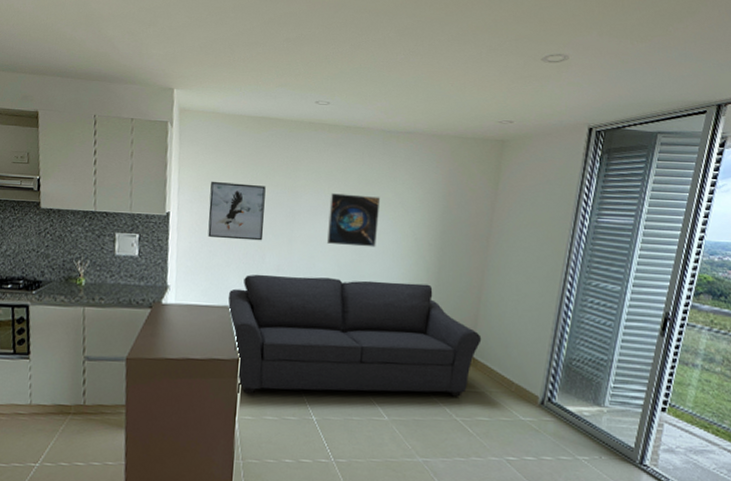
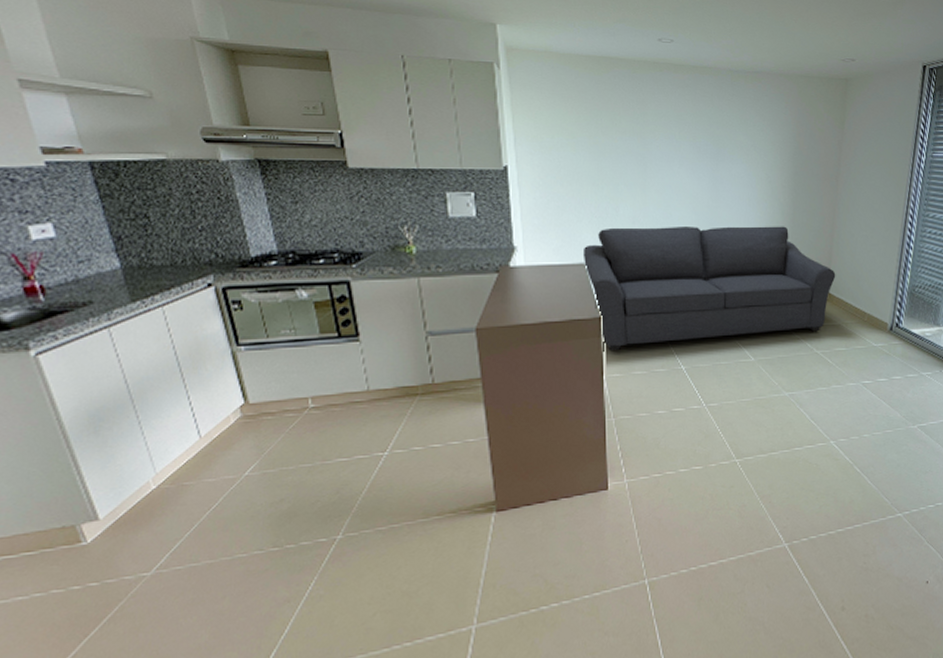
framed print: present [208,181,266,241] -> none [551,129,615,192]
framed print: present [326,193,381,248] -> none [681,138,733,193]

